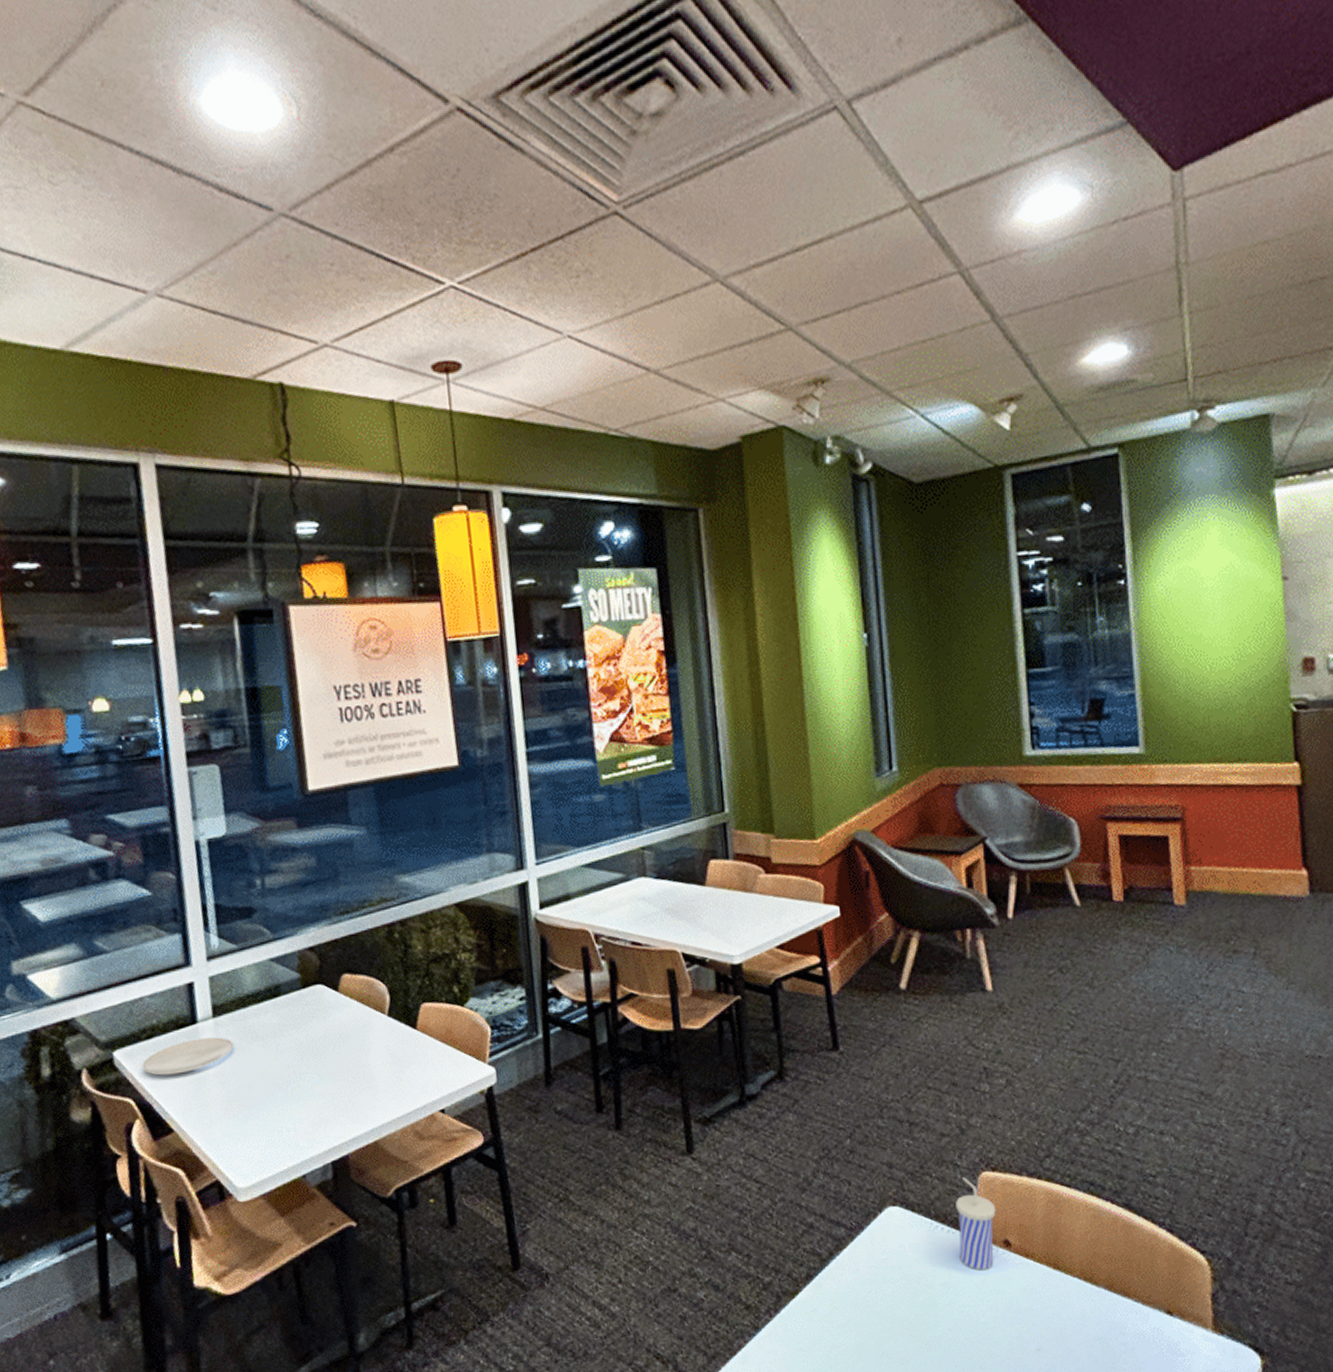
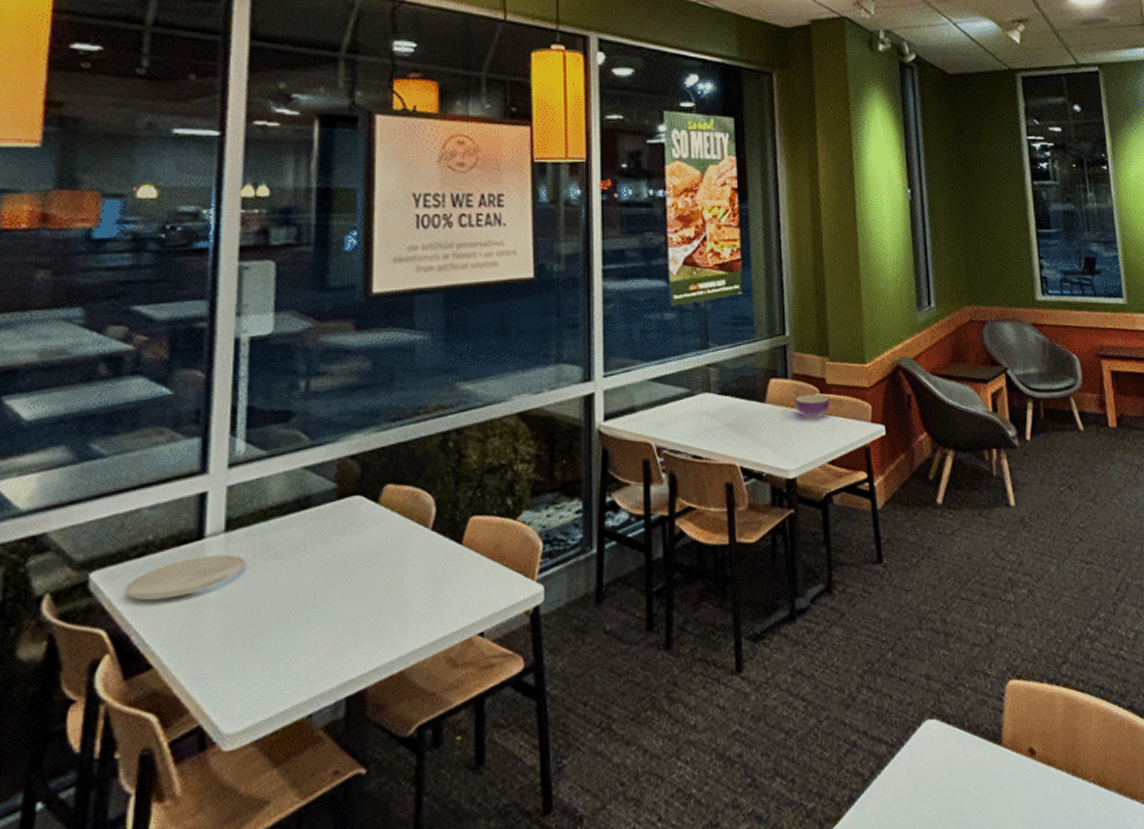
bowl: none [738,874,776,902] -> present [795,394,830,420]
beverage cup: present [956,1177,996,1270] -> none [986,686,1022,782]

